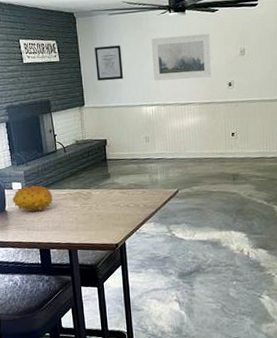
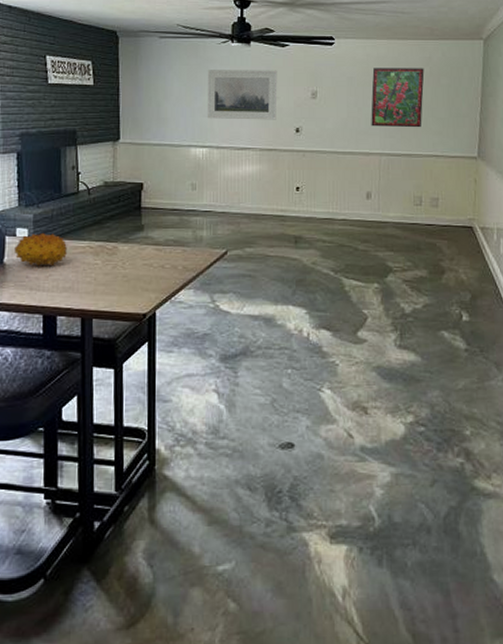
wall art: present [94,45,123,81] -> none [138,73,171,114]

